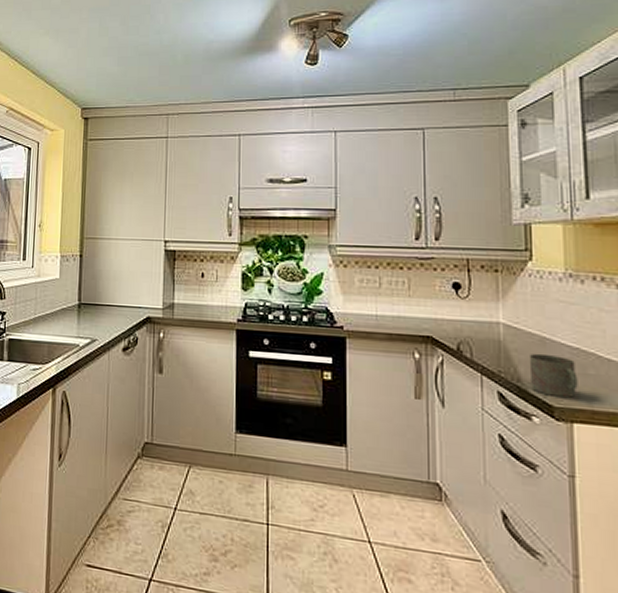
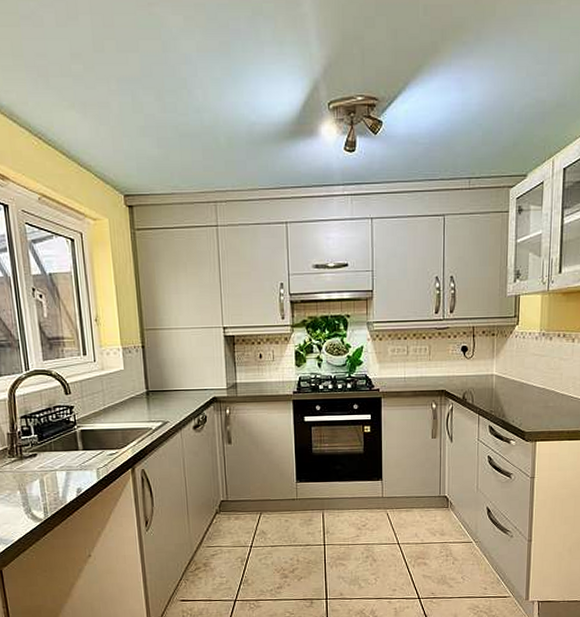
mug: present [529,353,578,398] -> none [511,395,542,425]

